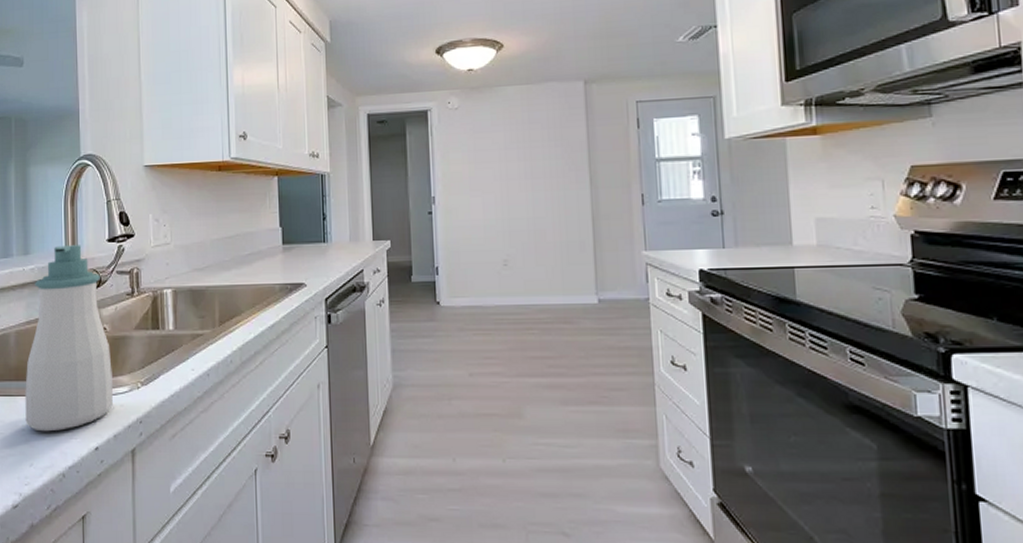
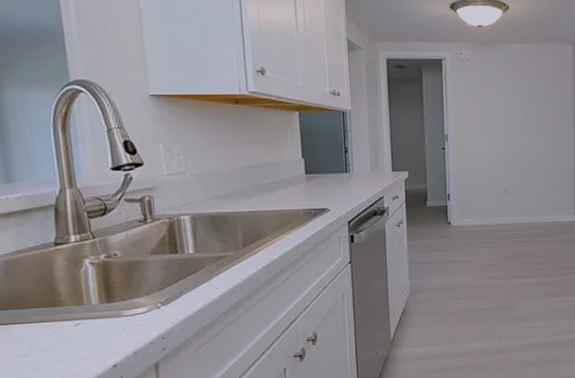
soap bottle: present [25,245,113,432] -> none [21,173,130,356]

